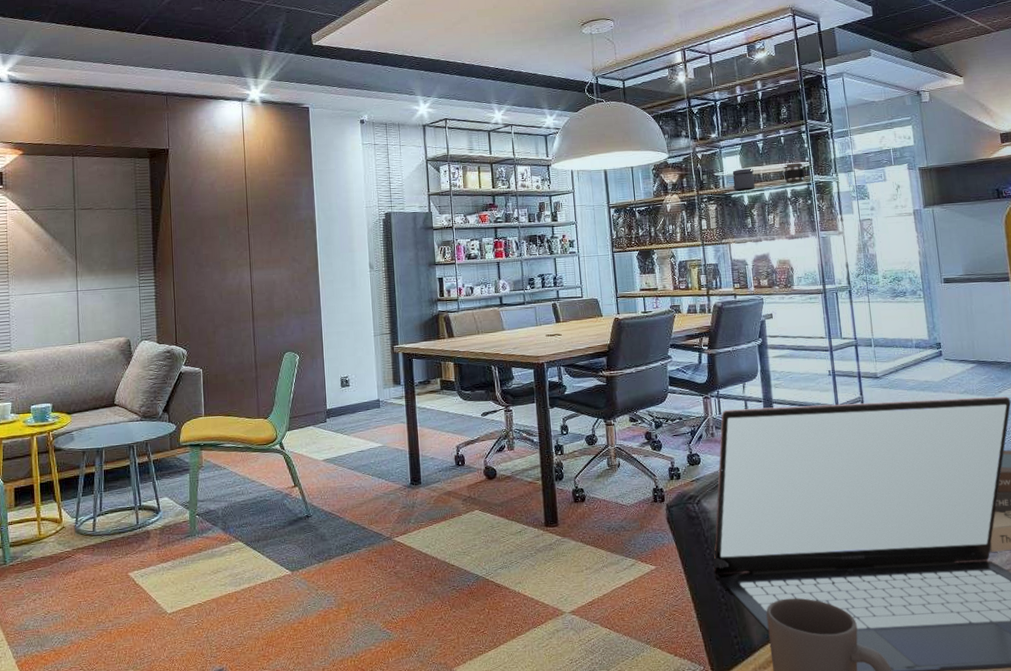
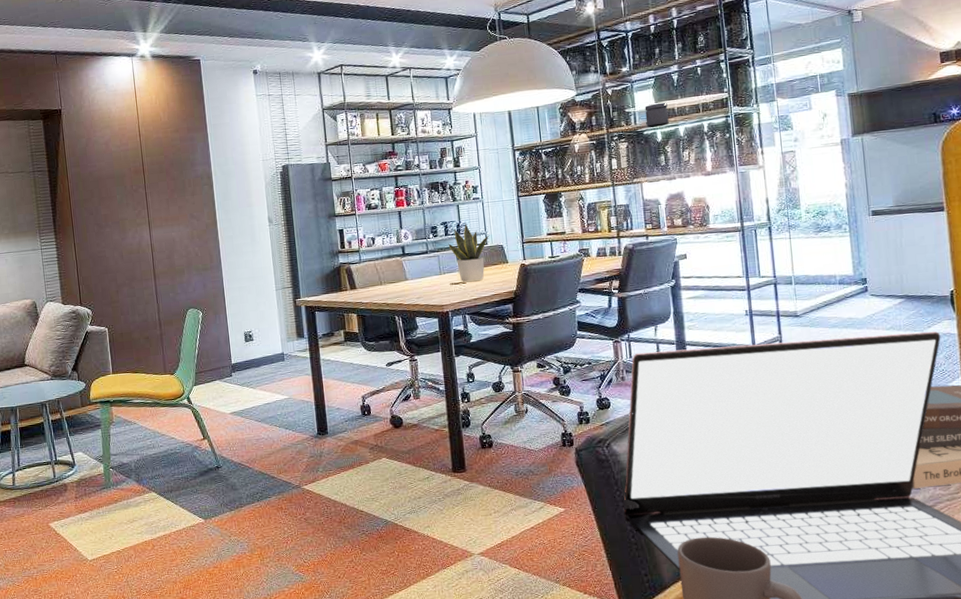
potted plant: none [545,276,585,335] -> present [448,223,490,283]
jar: present [783,162,805,184] -> none [699,94,723,117]

